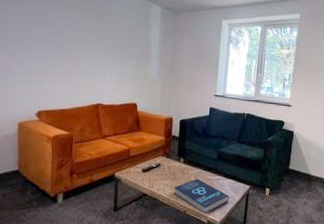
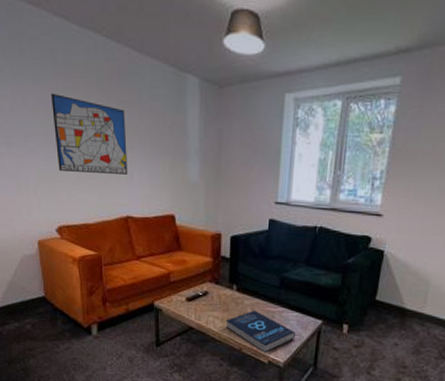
wall art: none [44,10,103,72] -> present [50,92,128,175]

